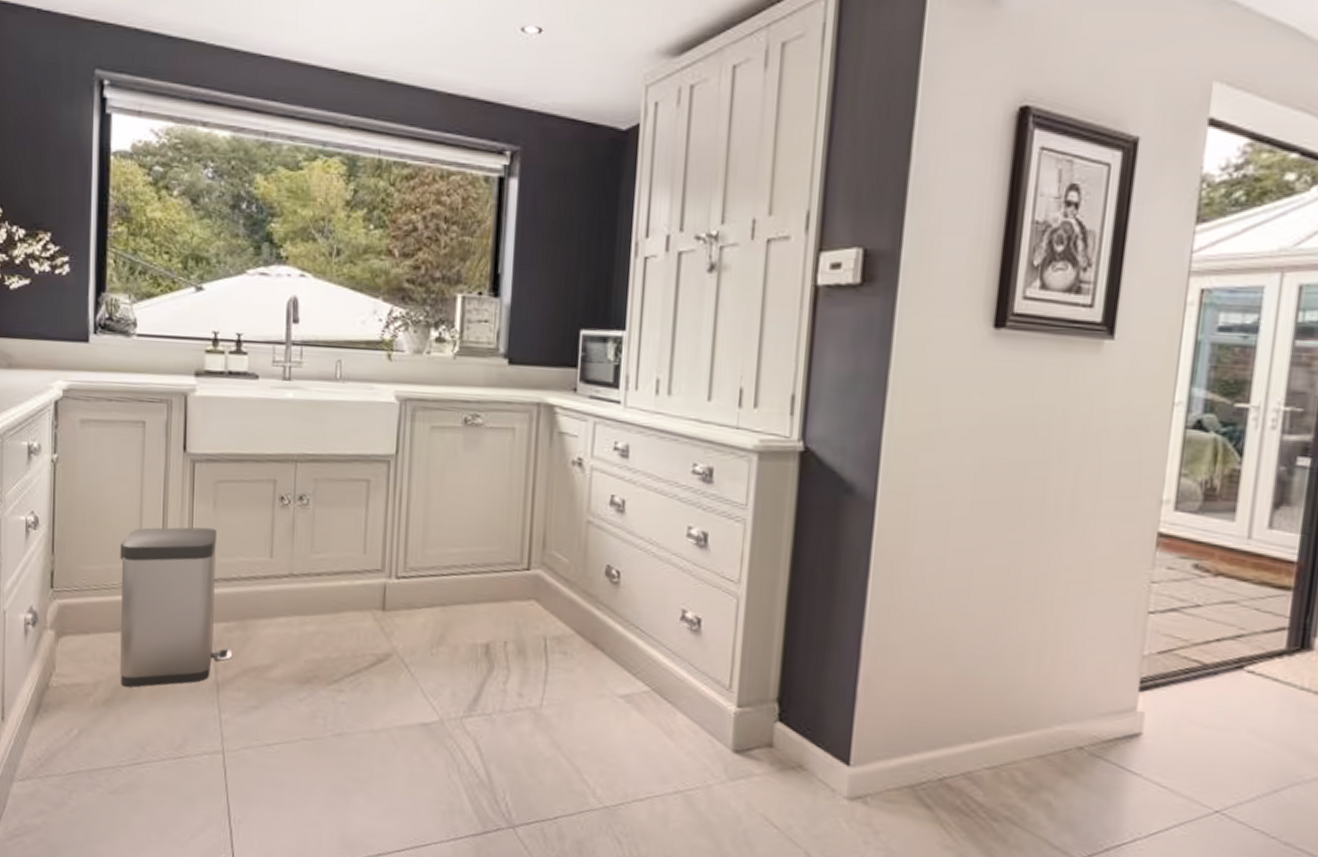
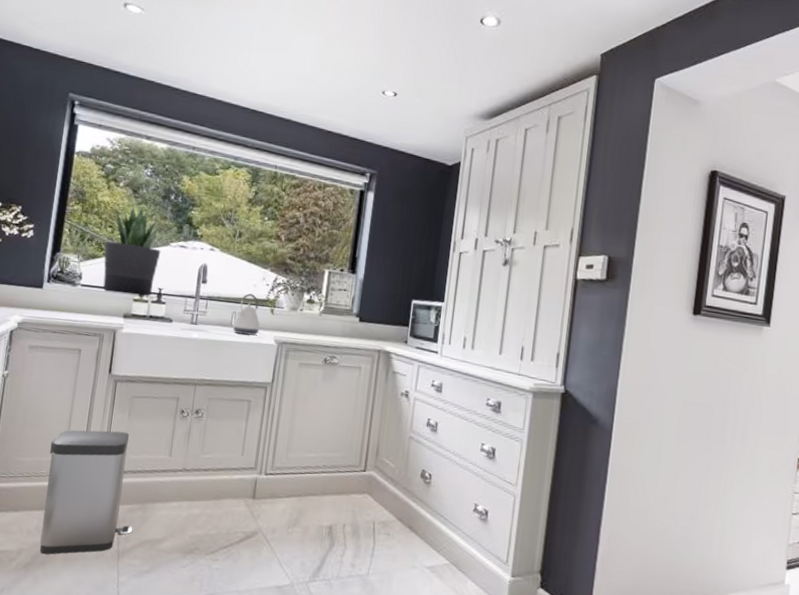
planter: none [161,218,236,347] -> present [102,202,161,297]
kettle: none [338,333,376,391] -> present [232,293,261,336]

